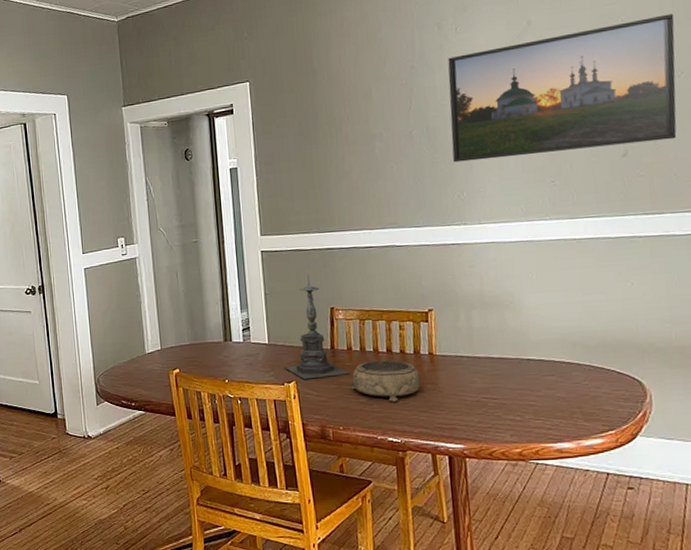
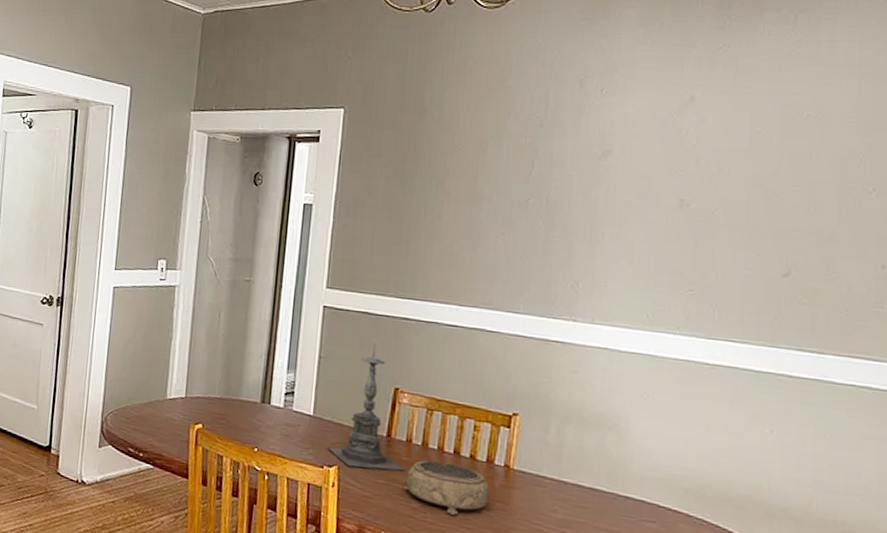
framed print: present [448,13,677,163] -> none [573,117,874,267]

